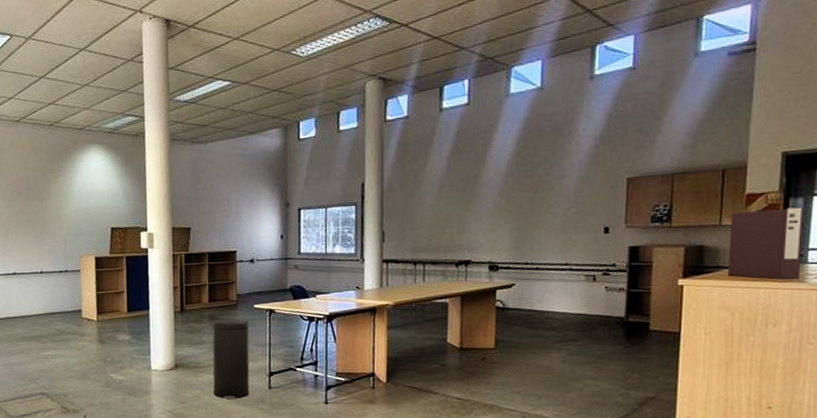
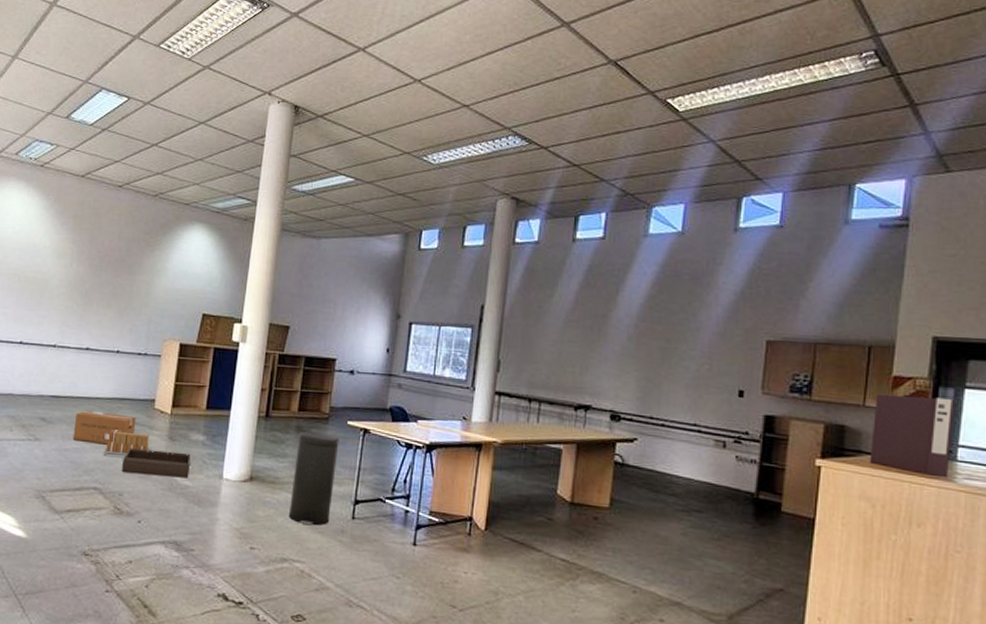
box: none [14,327,69,356] -> present [72,410,137,446]
cardboard boxes: none [44,340,86,365] -> present [103,429,152,458]
plastic crate: none [62,352,122,377] -> present [122,448,191,479]

